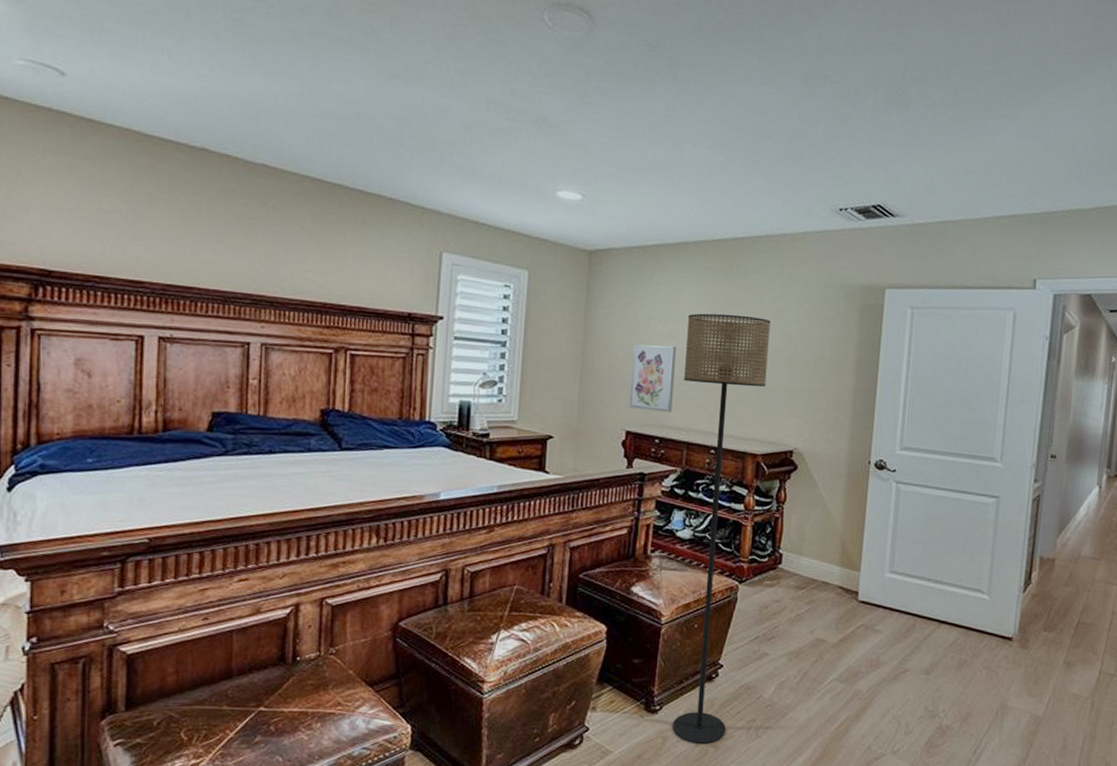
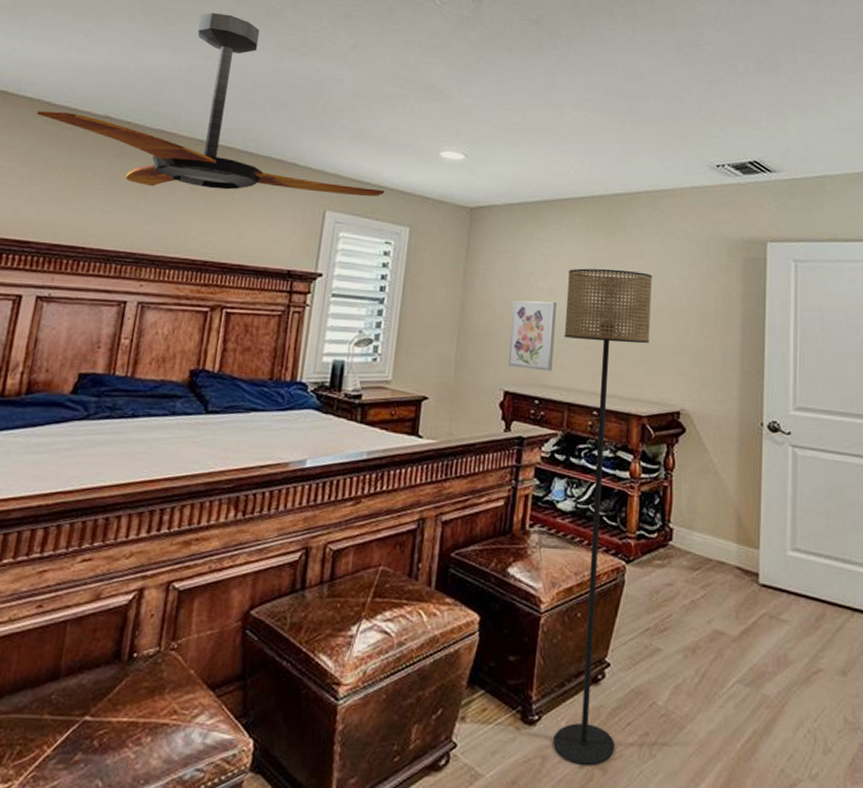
ceiling fan: none [128,31,502,239] -> present [36,13,385,197]

